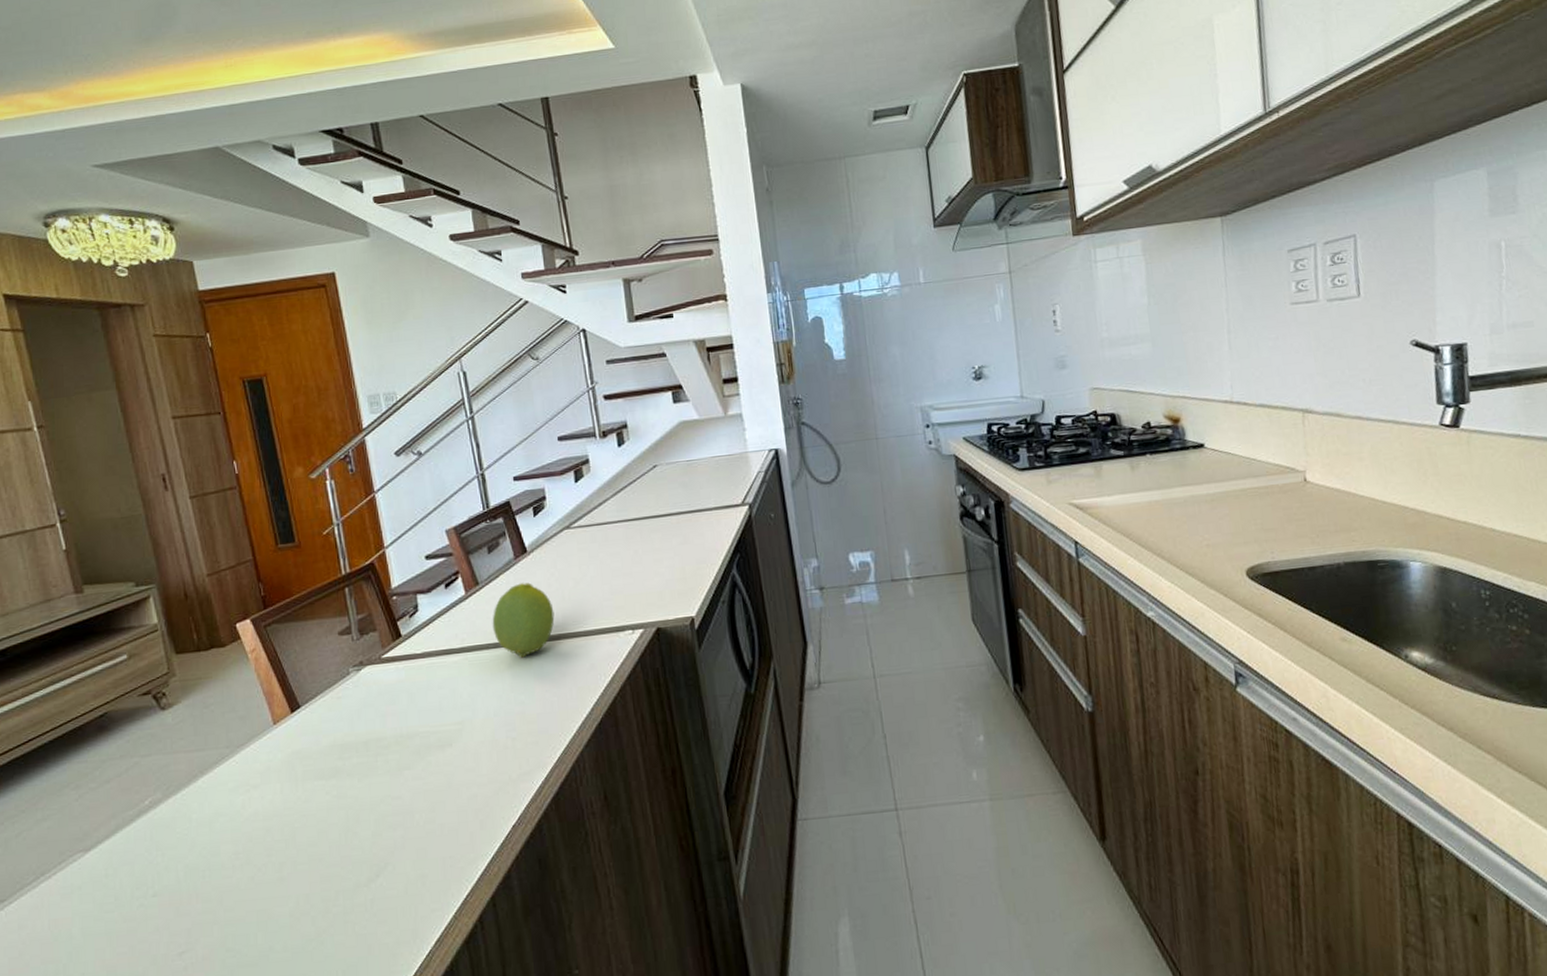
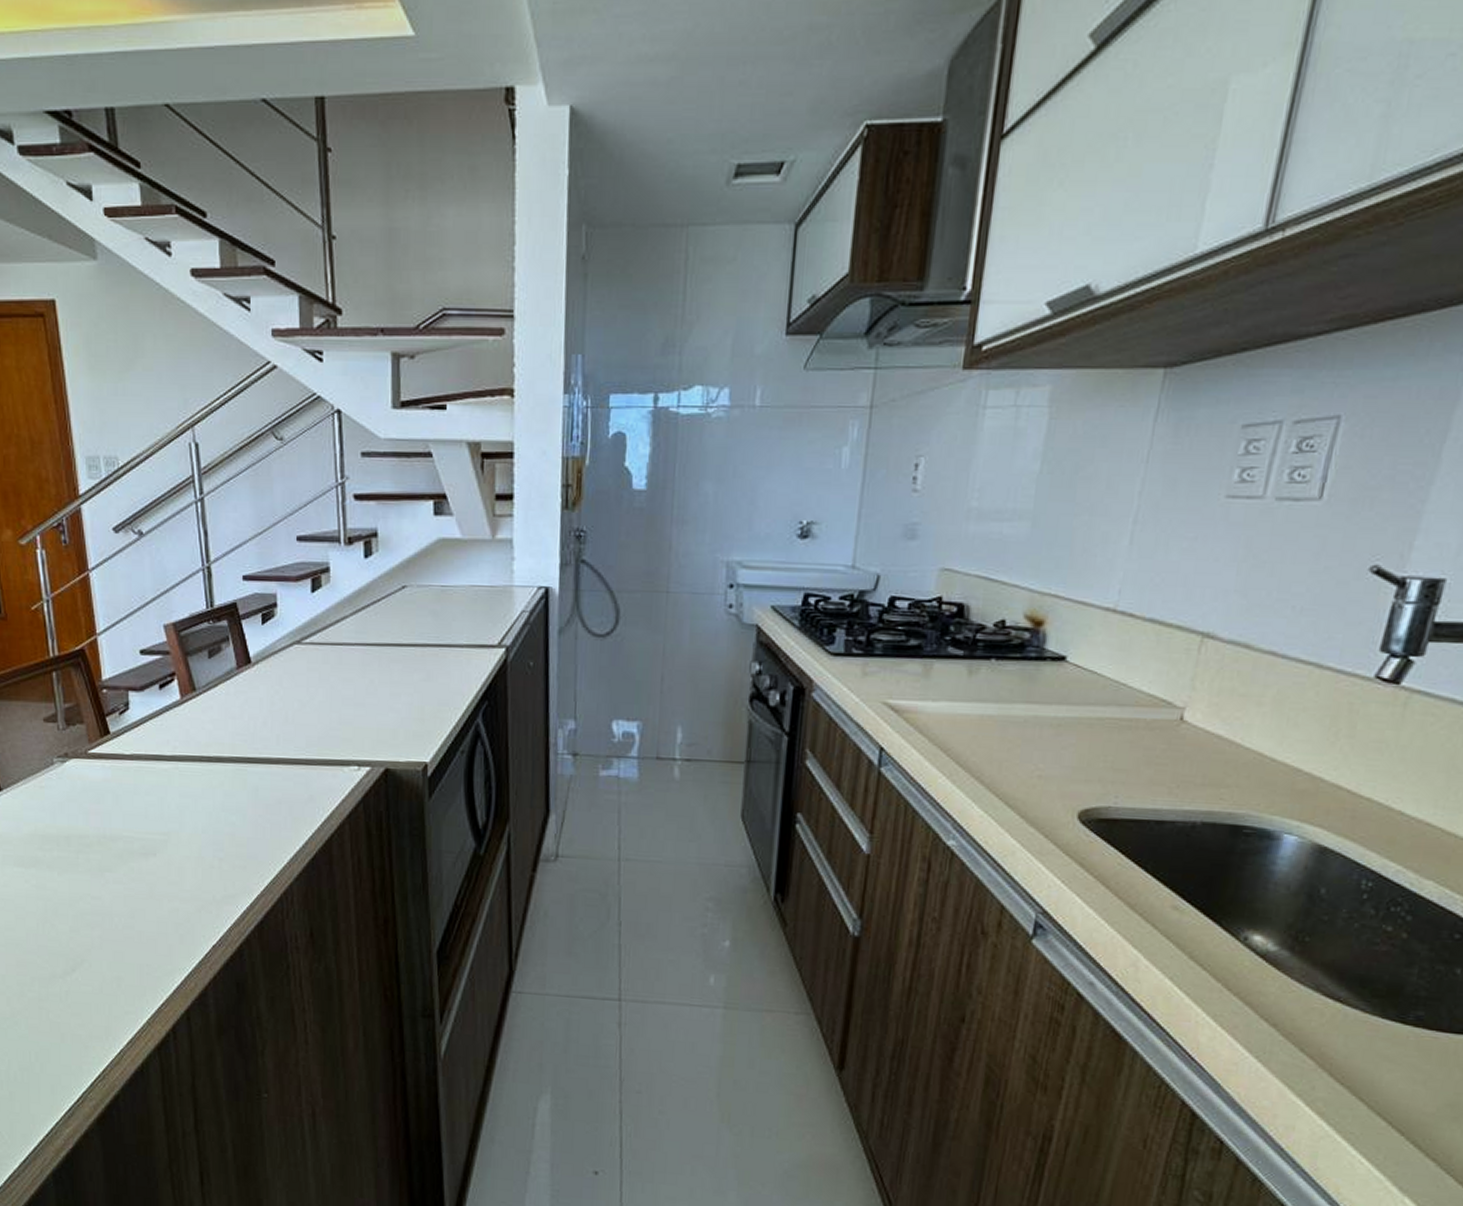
fruit: present [492,582,555,658] -> none [207,696,275,777]

